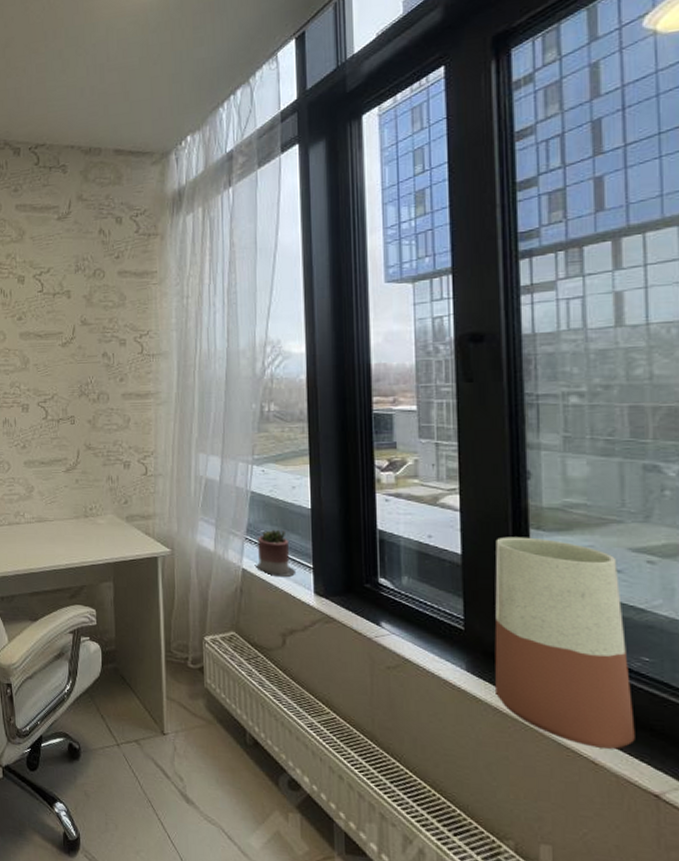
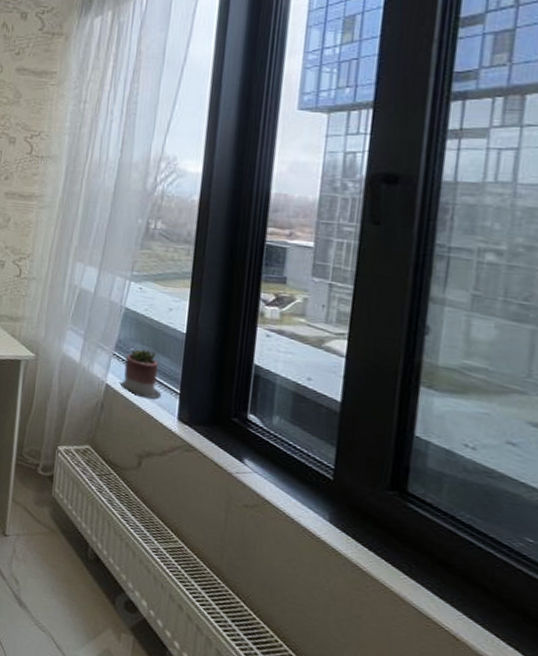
vase: present [494,536,635,750] -> none [357,390,513,629]

